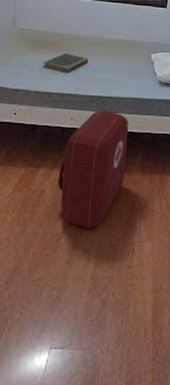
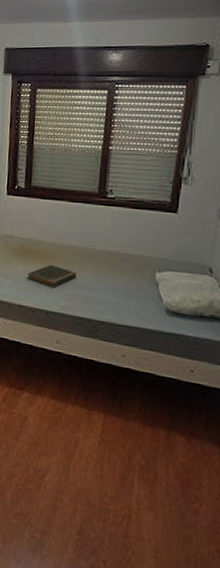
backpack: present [57,109,129,228] -> none [41,335,125,475]

